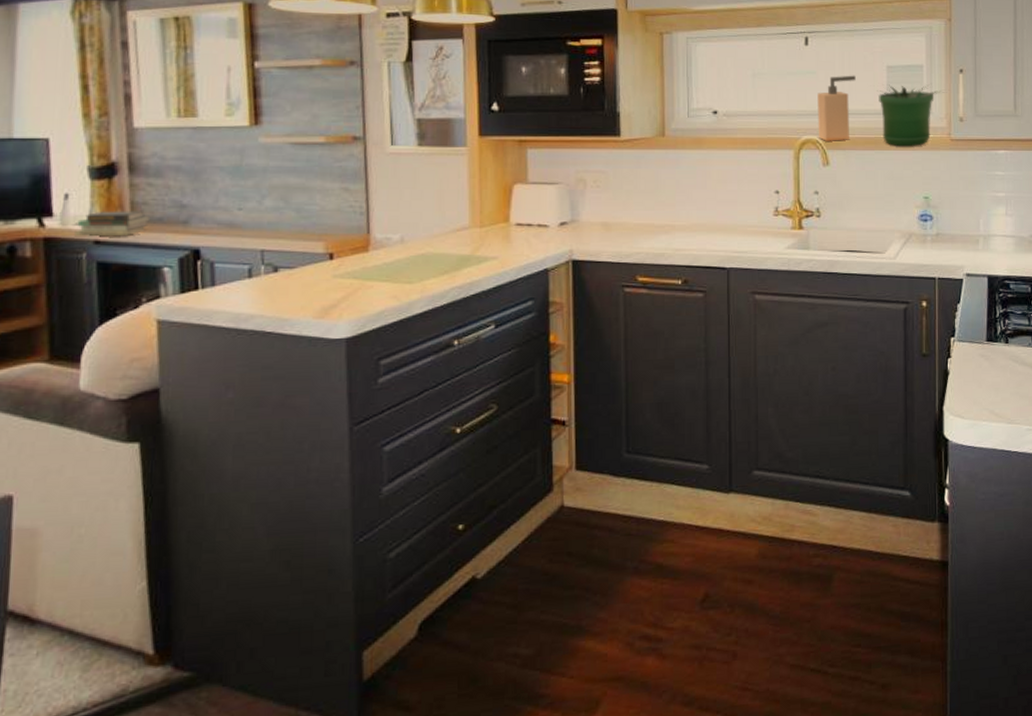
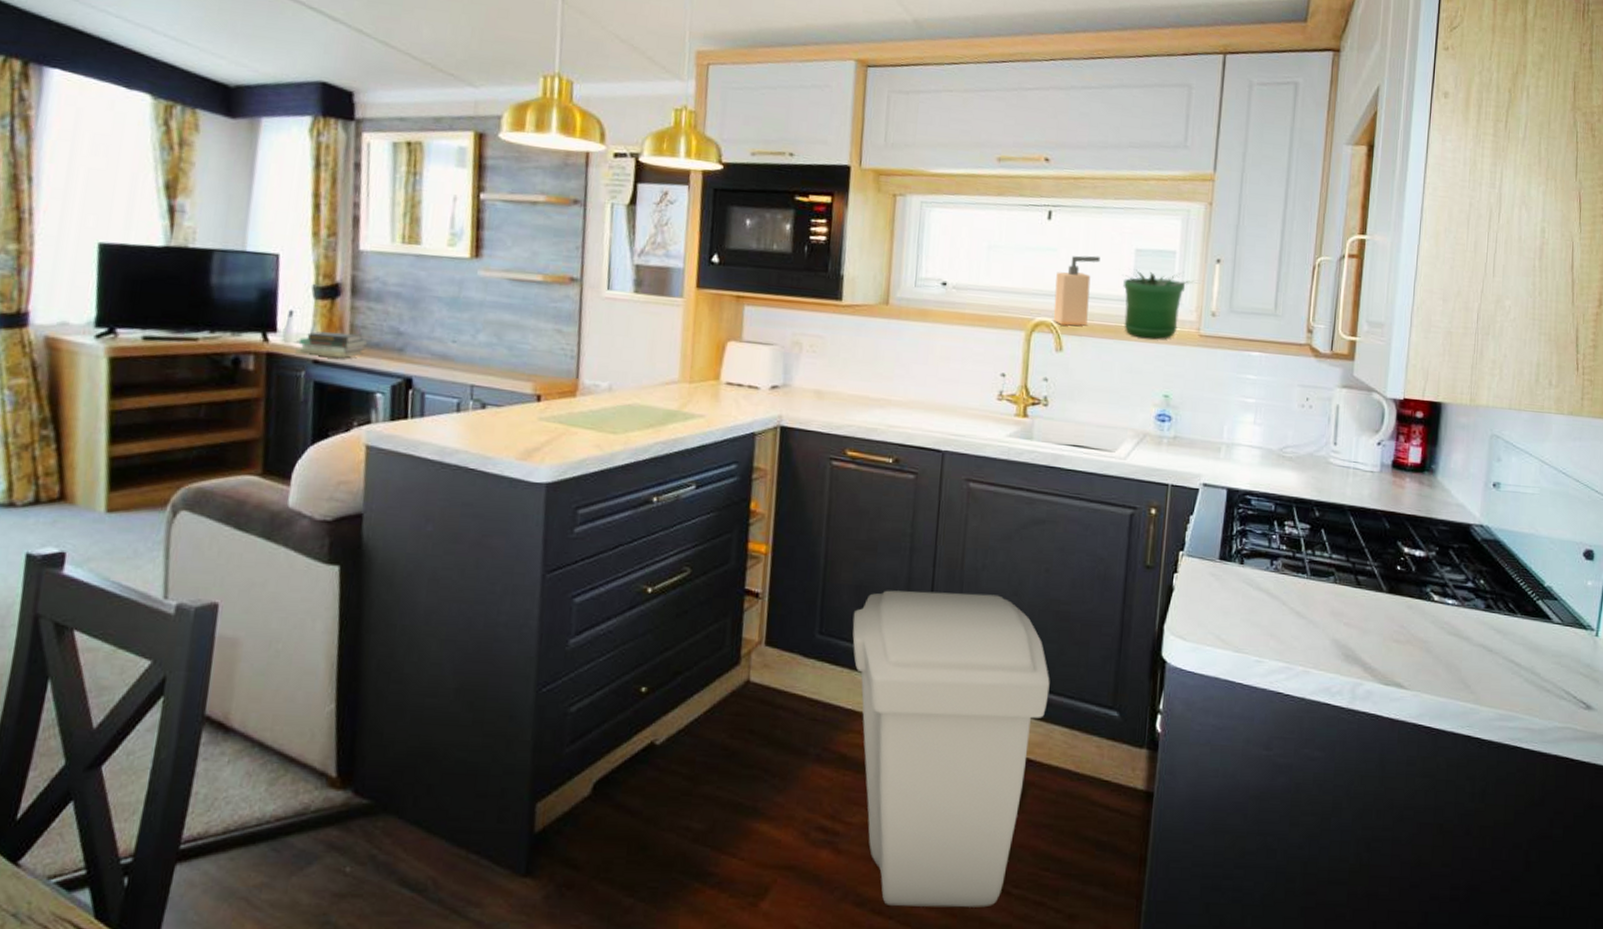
trash can: none [657,397,846,701] -> present [852,590,1050,908]

